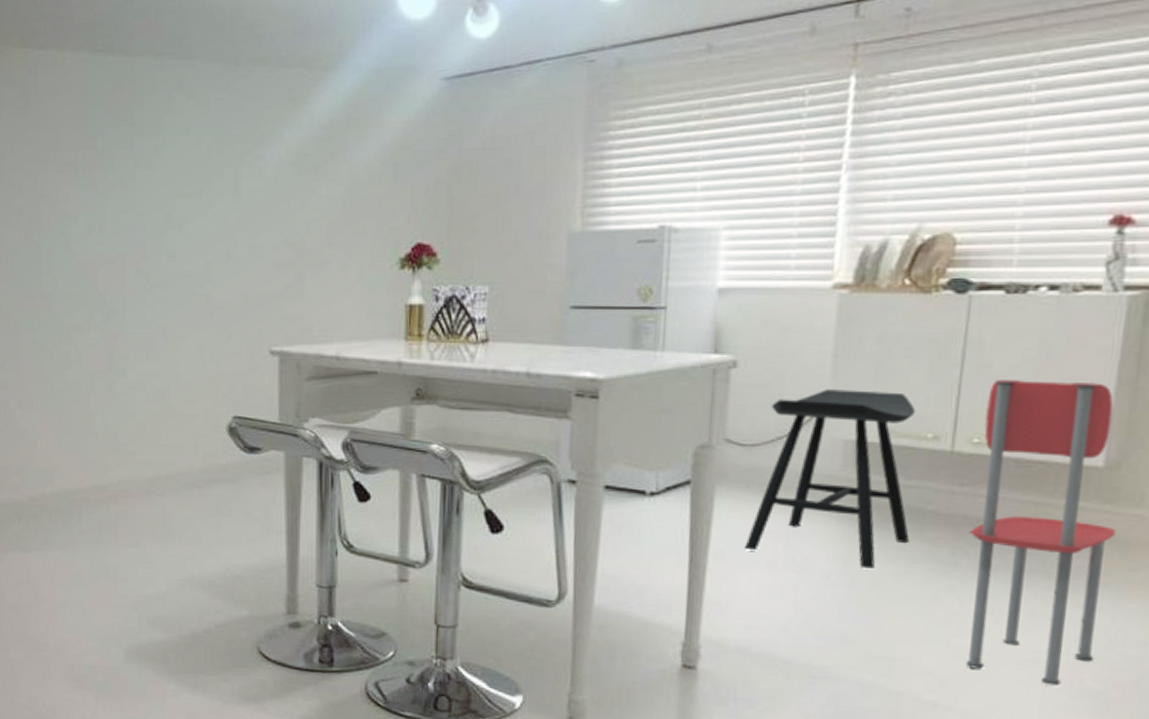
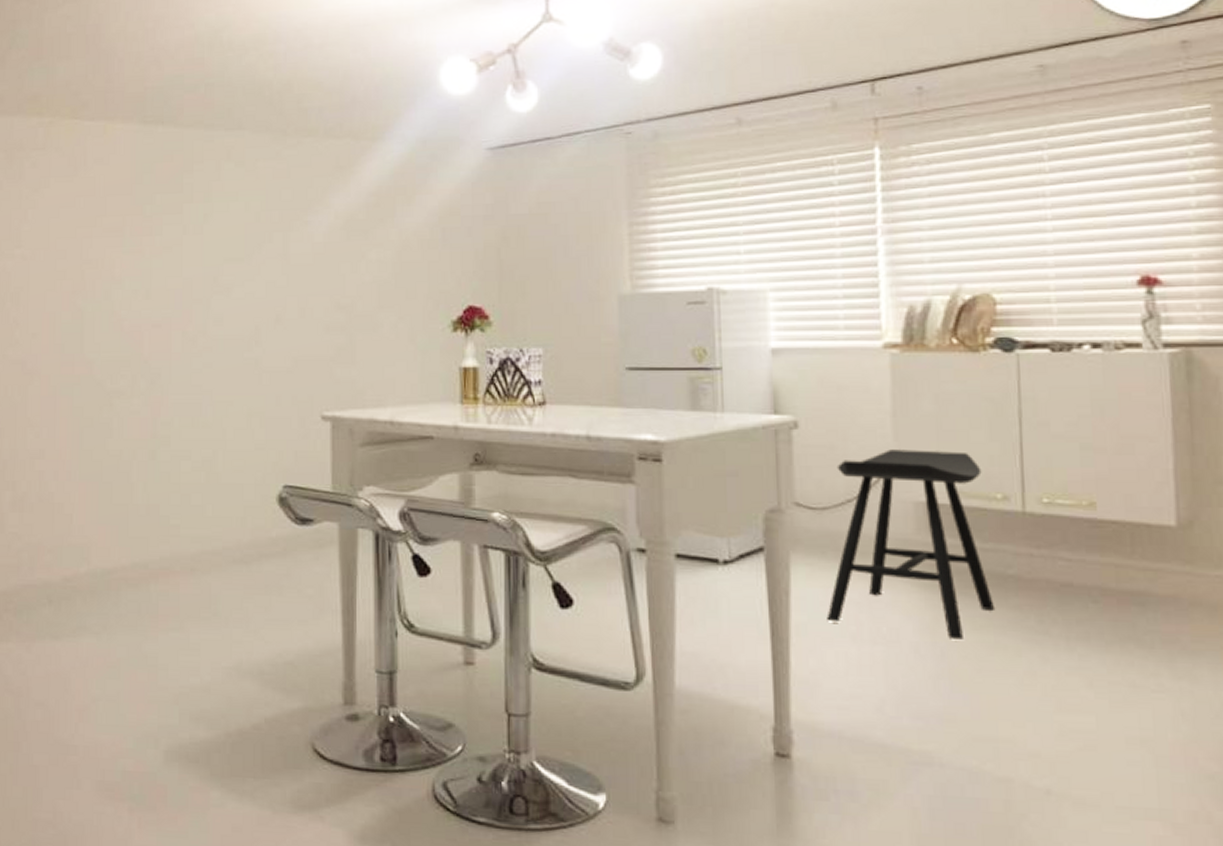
dining chair: present [966,380,1115,686] -> none [1050,438,1204,767]

